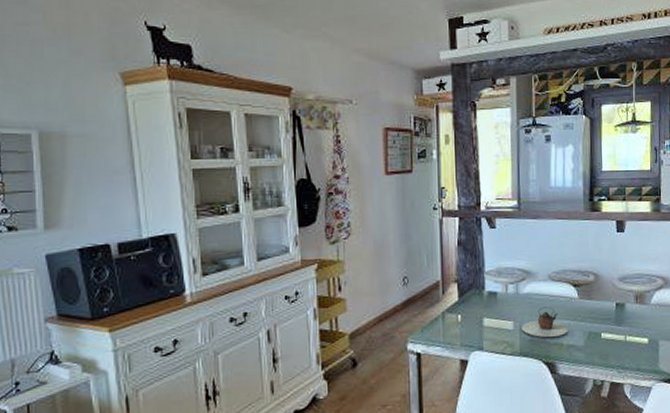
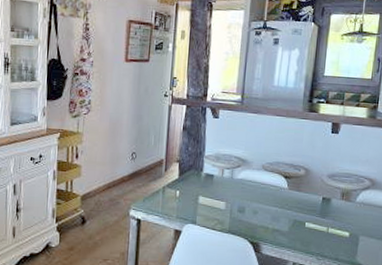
teapot: present [521,307,568,338] -> none [232,193,275,221]

